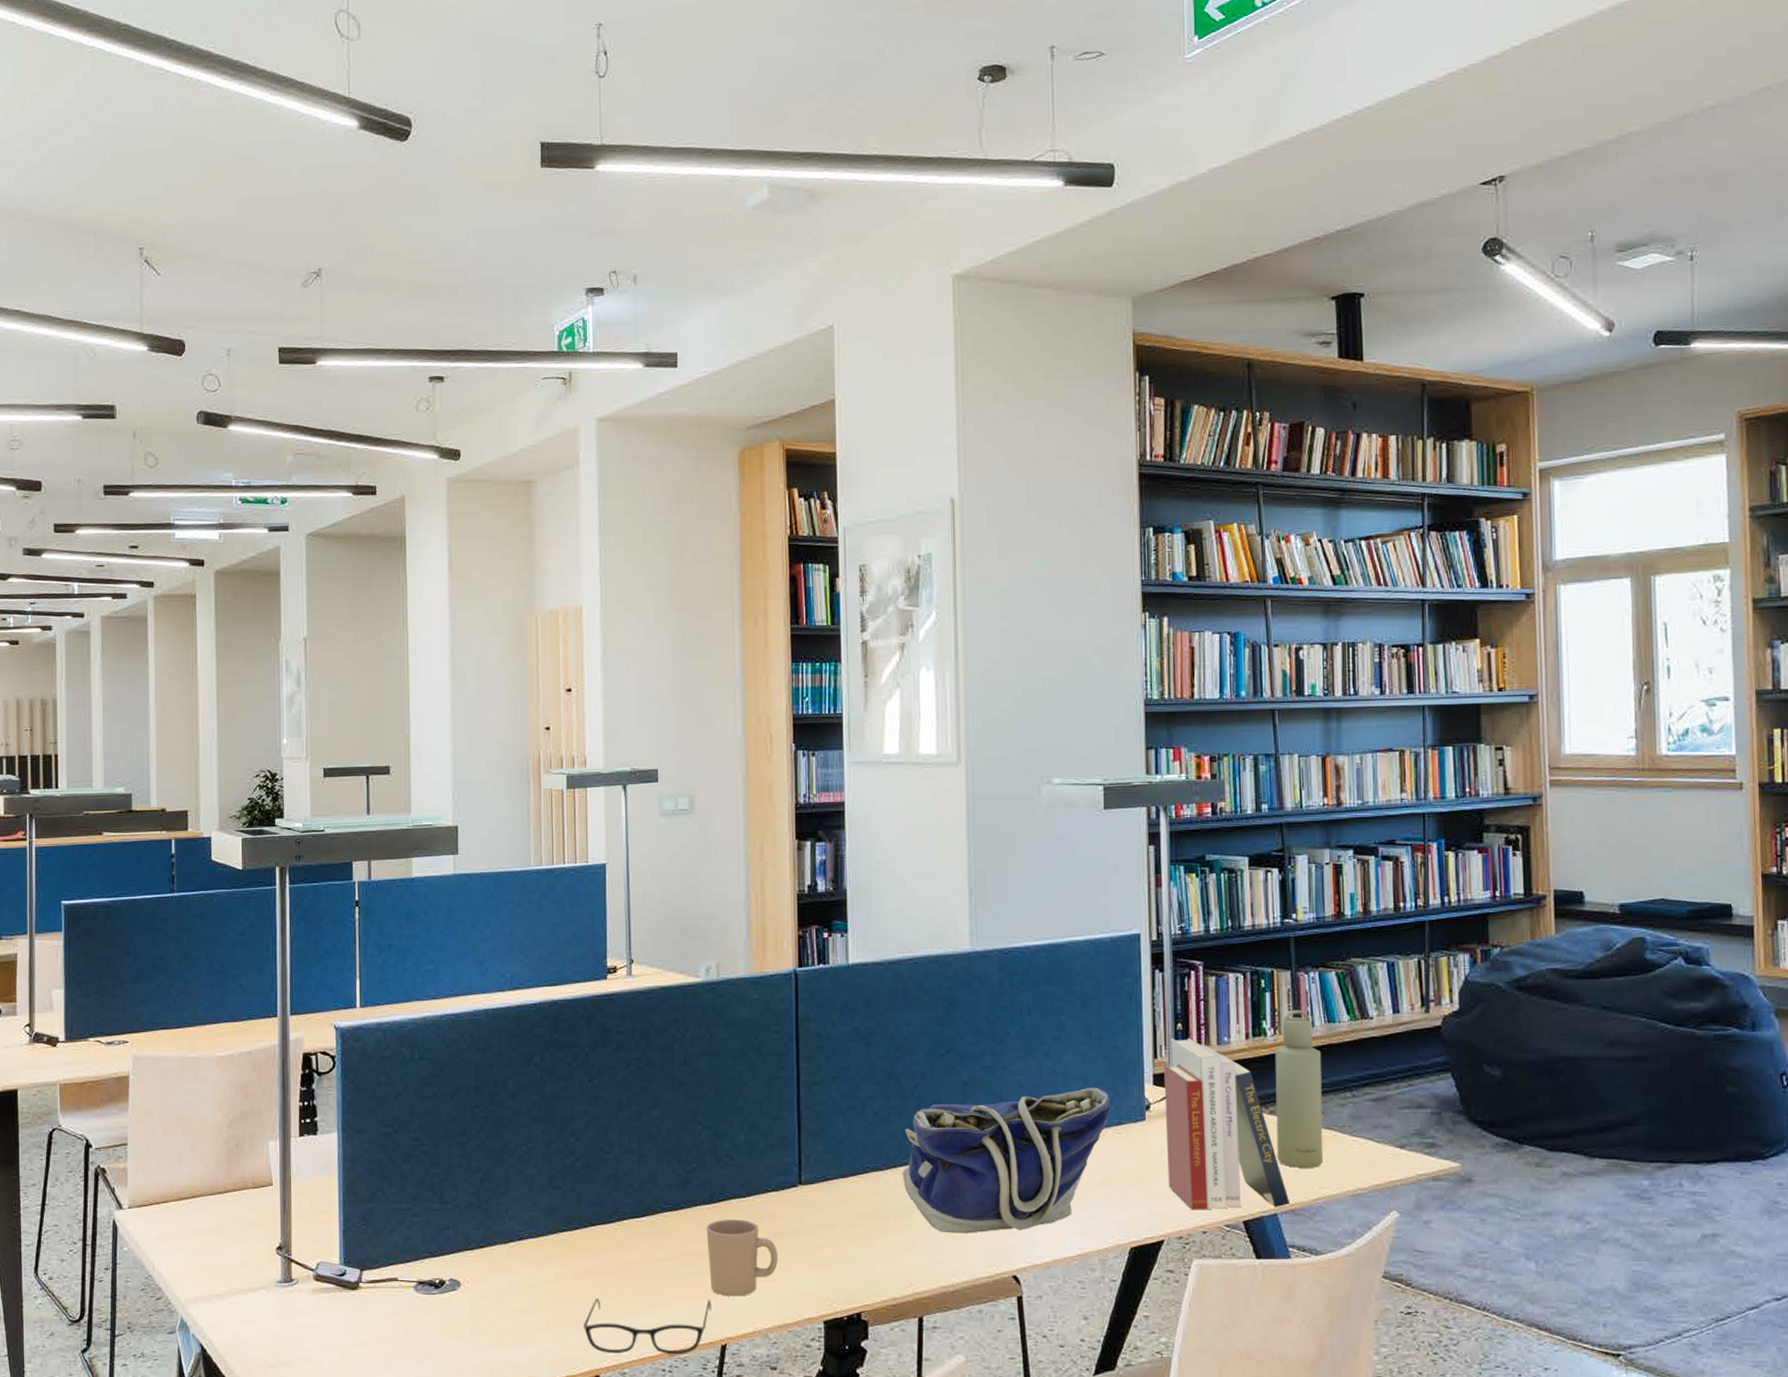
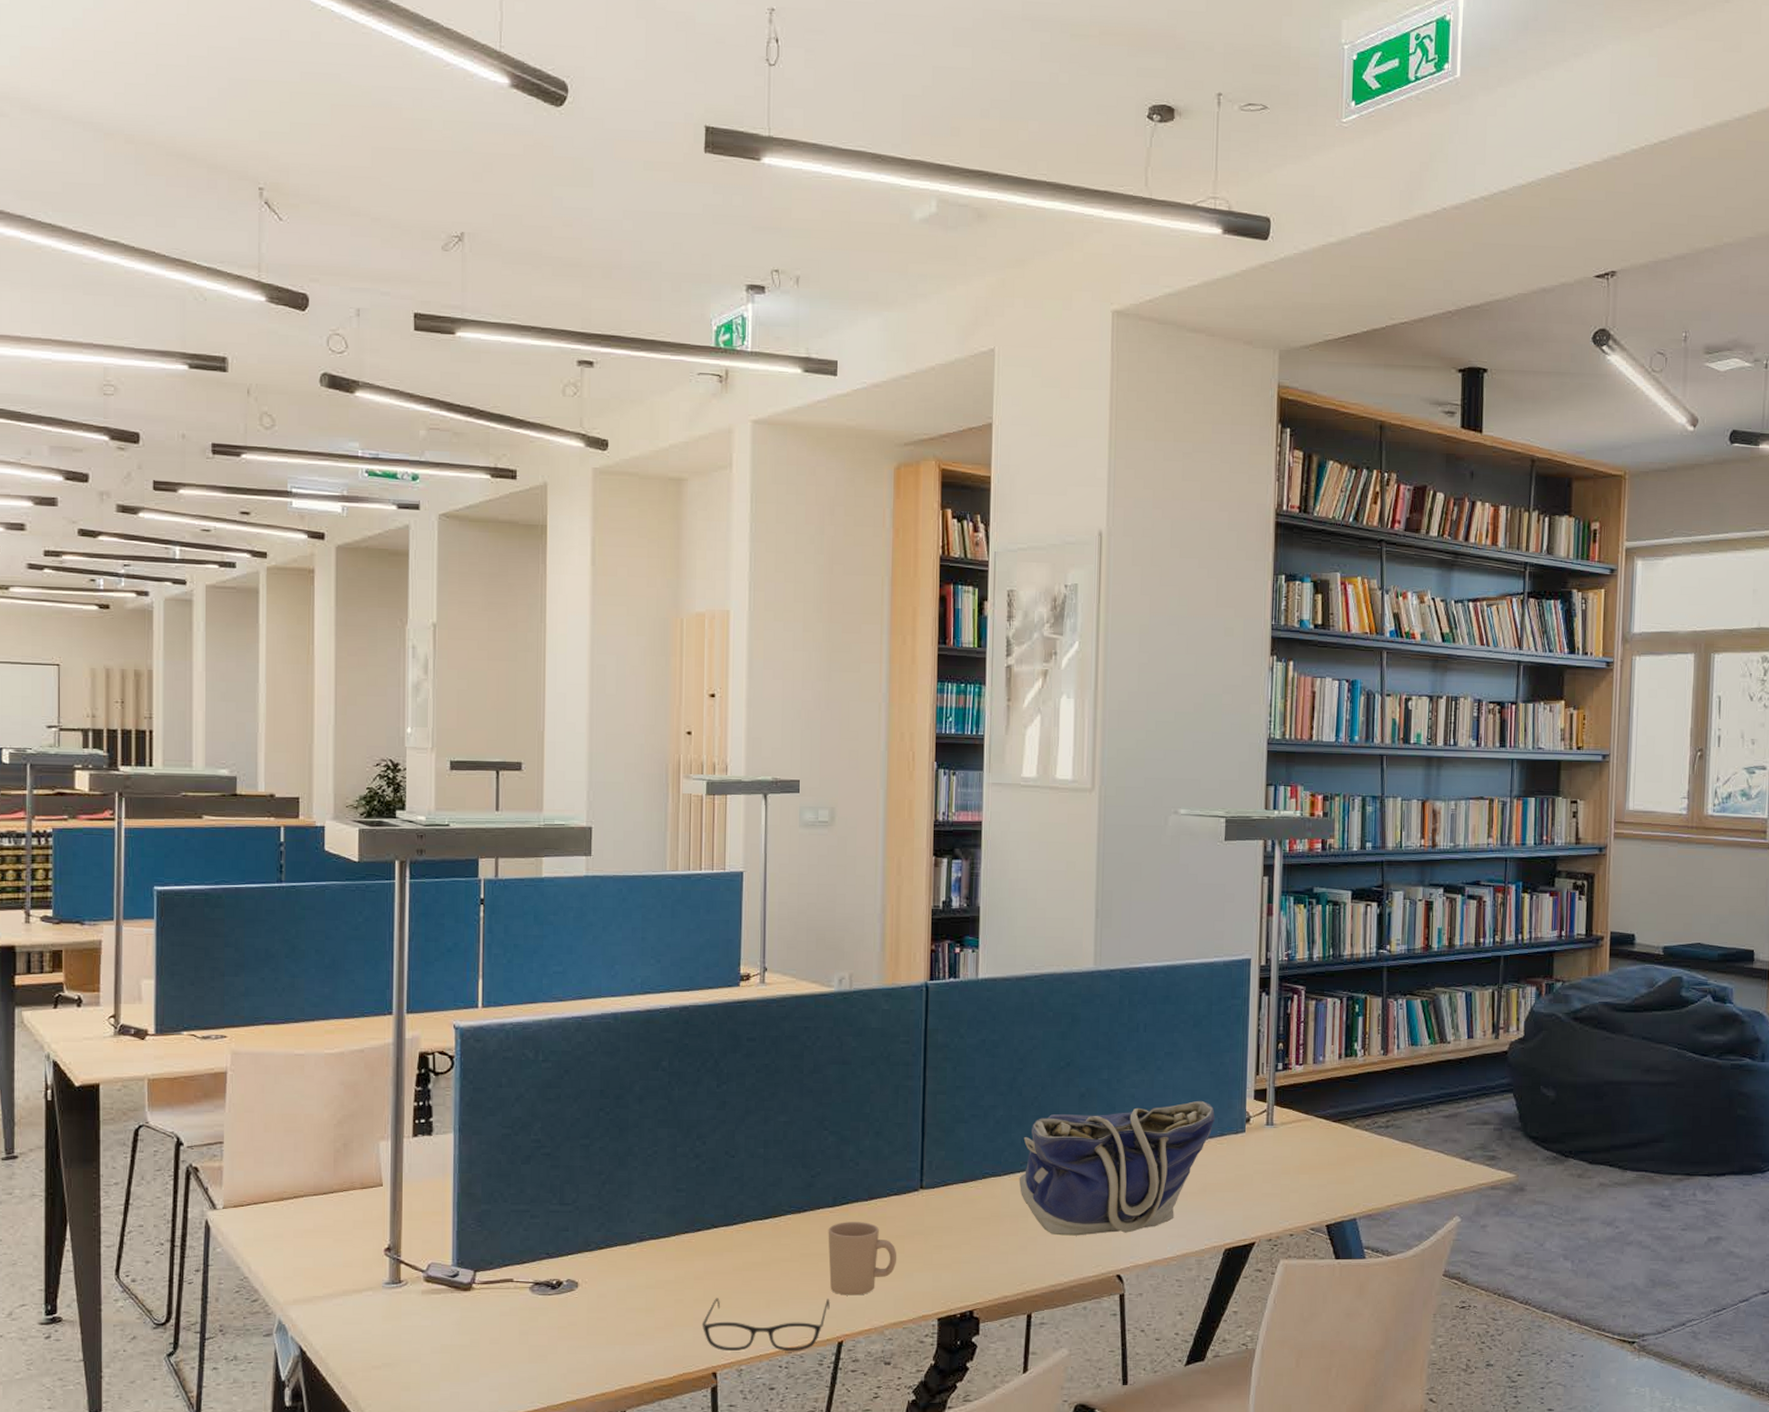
books: present [1164,1037,1291,1210] -> none [1262,1056,1368,1215]
bottle: present [1274,1010,1324,1168] -> none [1359,1033,1403,1177]

